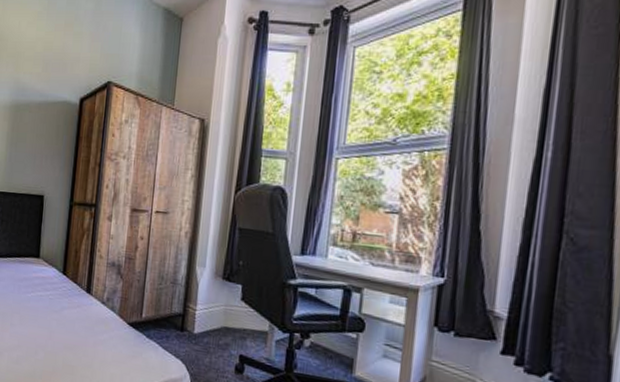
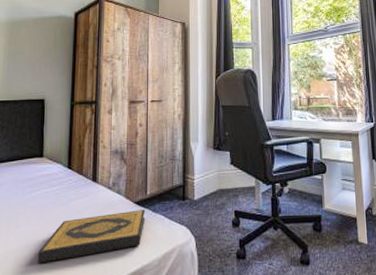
hardback book: none [28,328,139,371] -> present [37,210,146,264]

